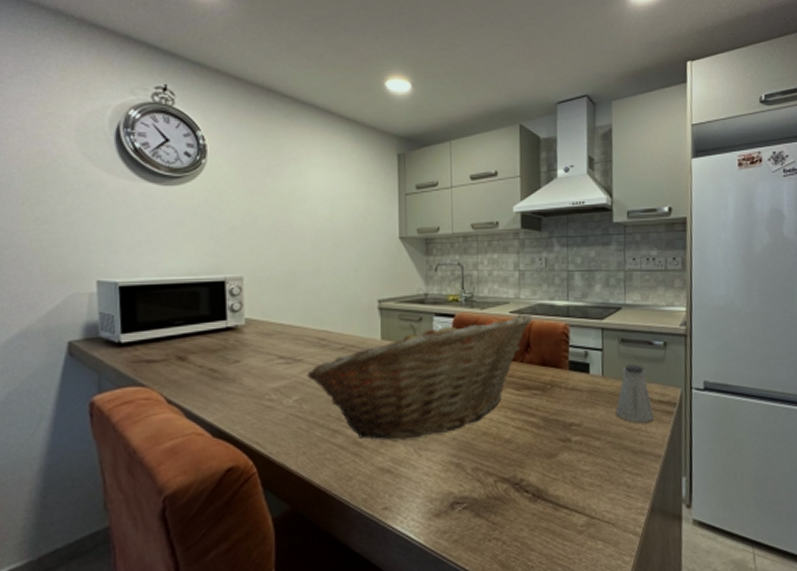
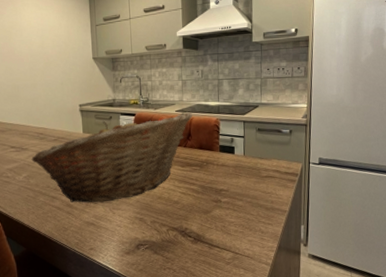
saltshaker: present [616,364,654,423] -> none [253,147,282,188]

